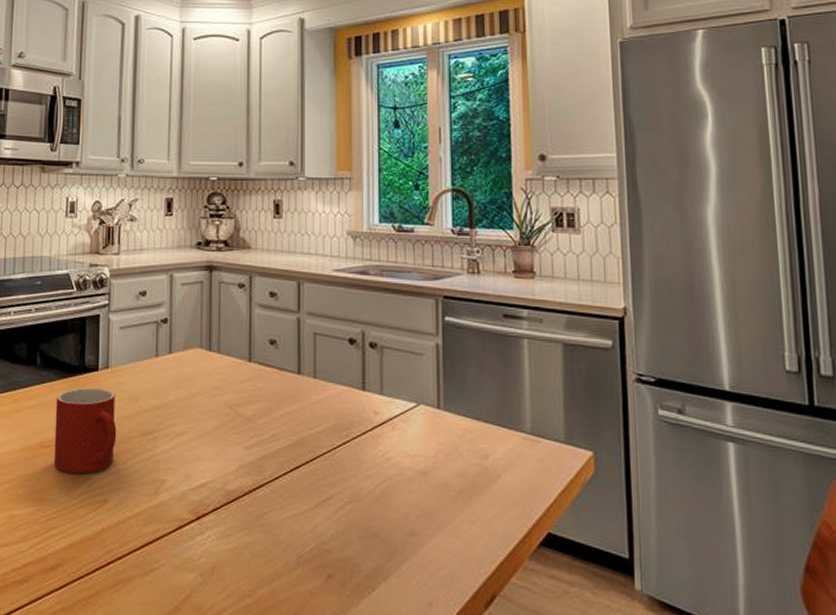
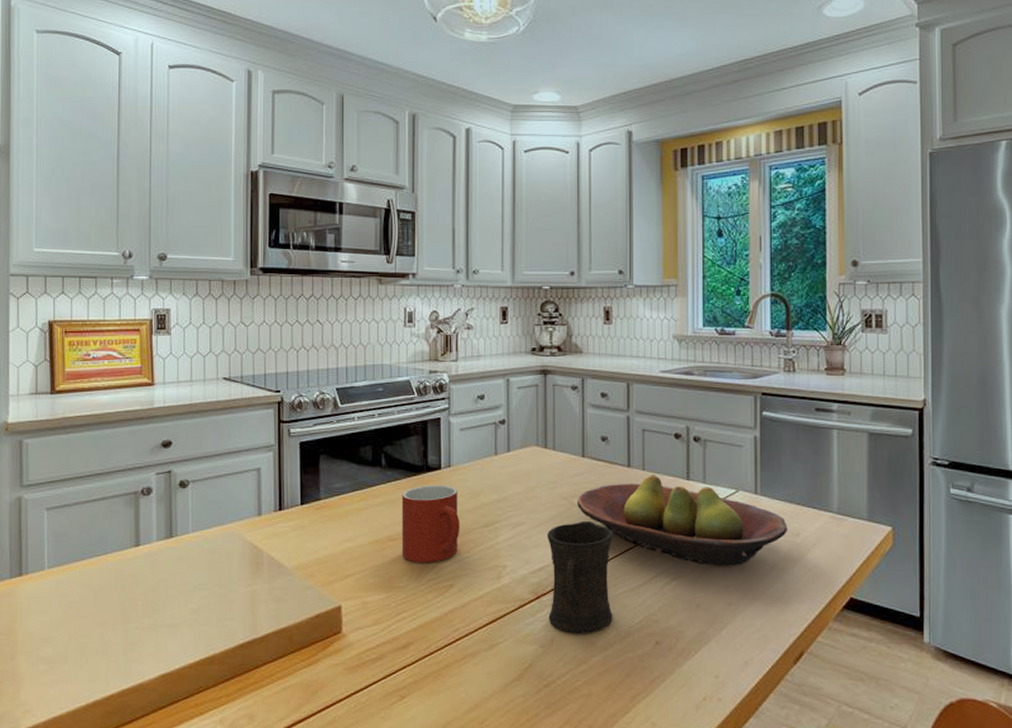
mug: none [209,432,282,563] -> present [547,520,614,634]
fruit bowl: none [243,384,475,491] -> present [577,475,788,566]

